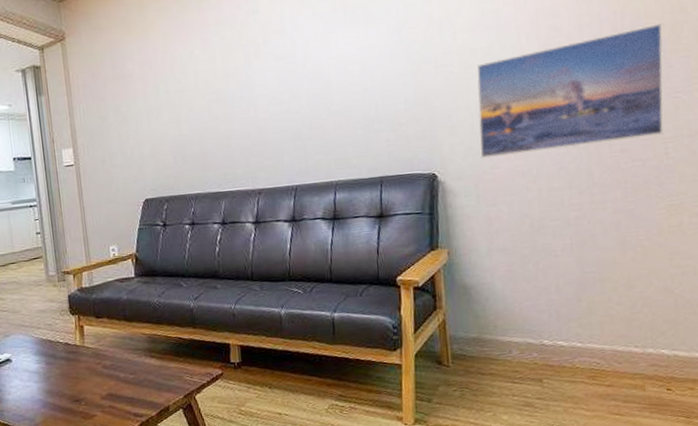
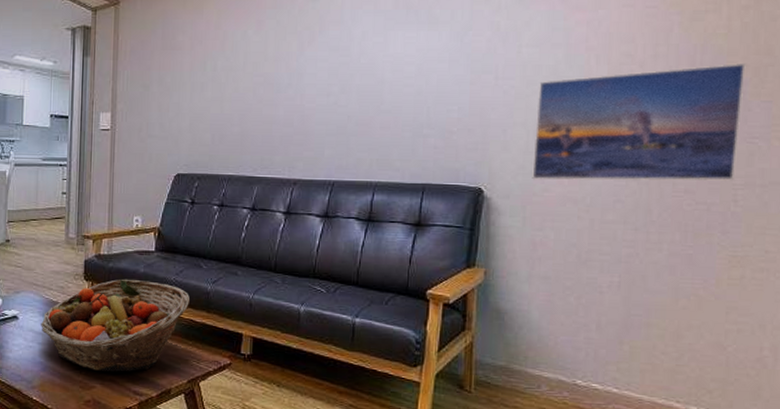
fruit basket: none [34,306,175,400] -> present [41,278,190,372]

